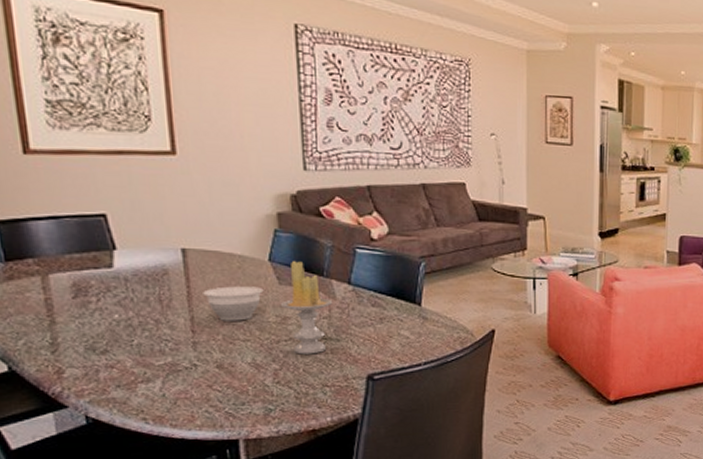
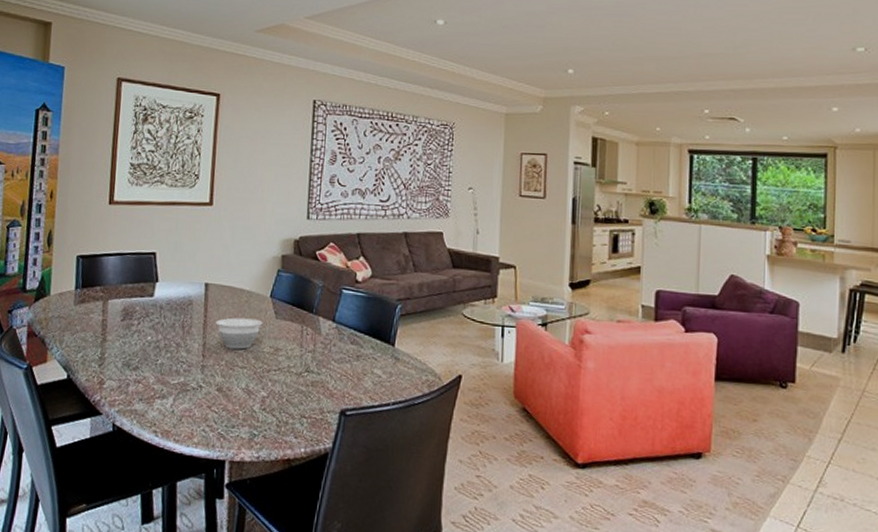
candle: present [280,261,333,355] -> none [274,298,318,385]

